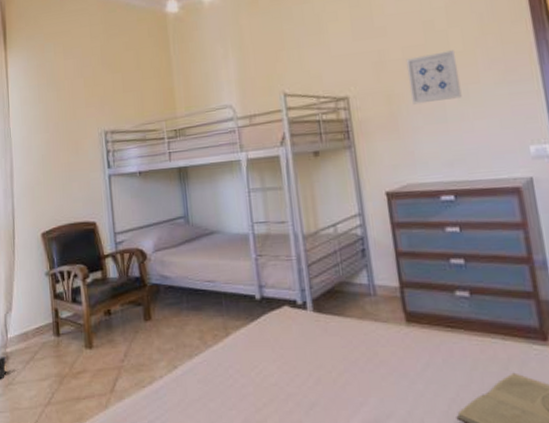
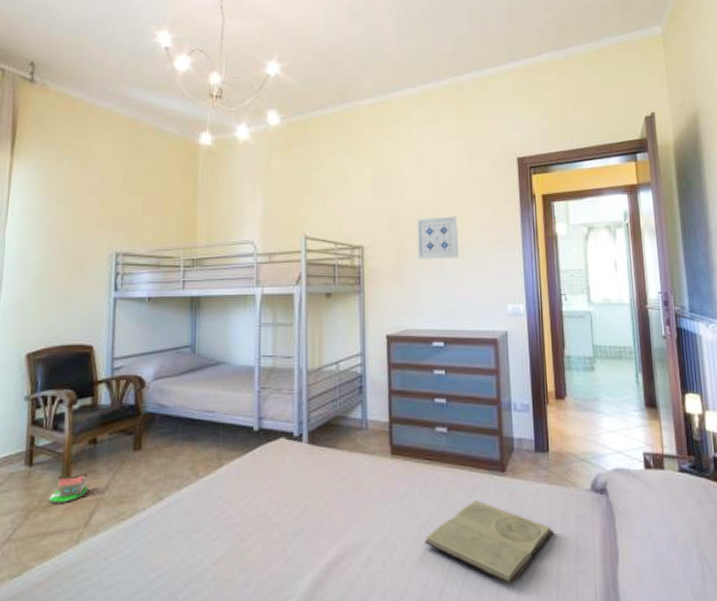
toy house: none [77,342,110,372] -> present [48,472,89,505]

